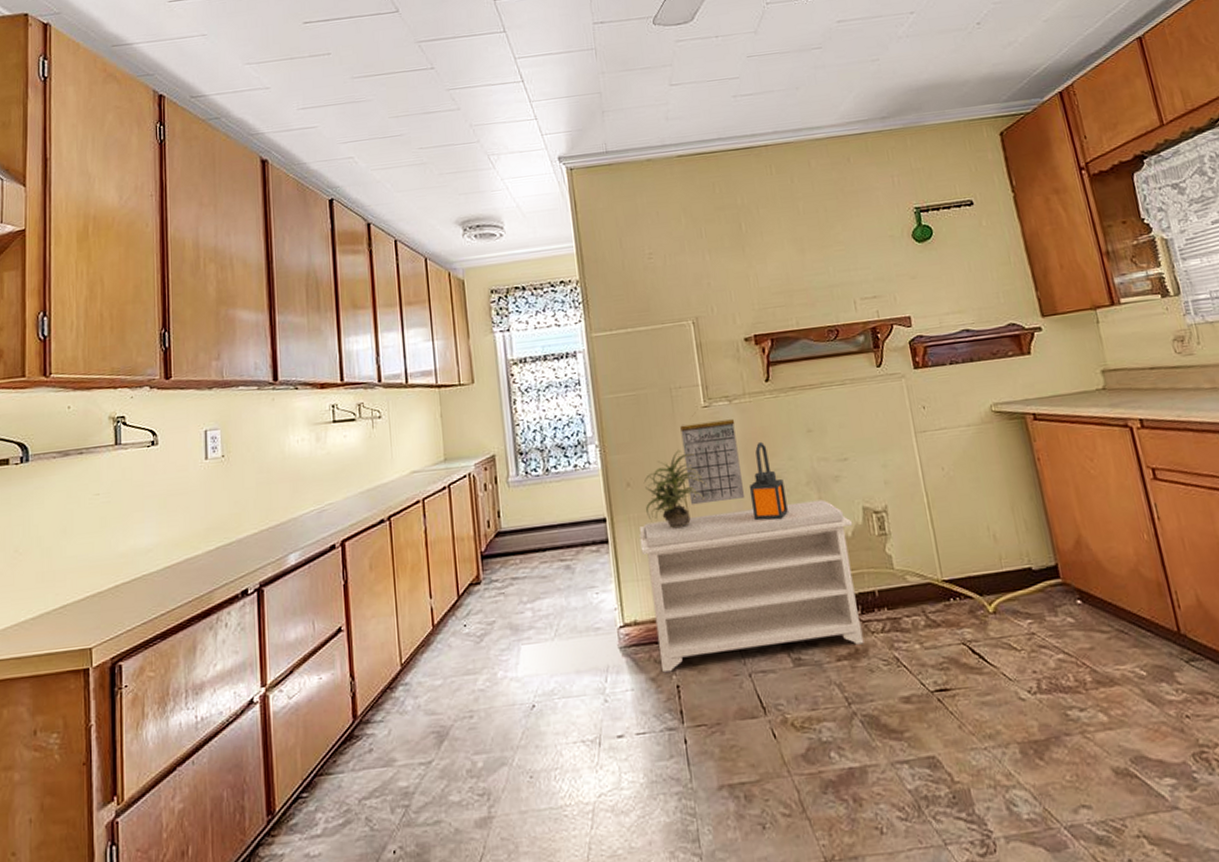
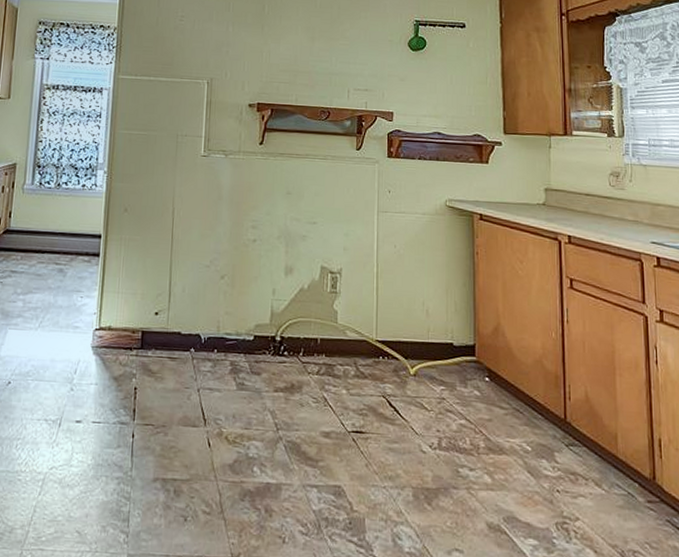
bench: present [639,499,864,673] -> none [125,245,310,381]
potted plant: present [643,449,707,529] -> none [136,188,193,255]
calendar: present [680,412,745,505] -> none [175,159,227,240]
lantern: present [749,441,788,521] -> none [227,194,259,264]

